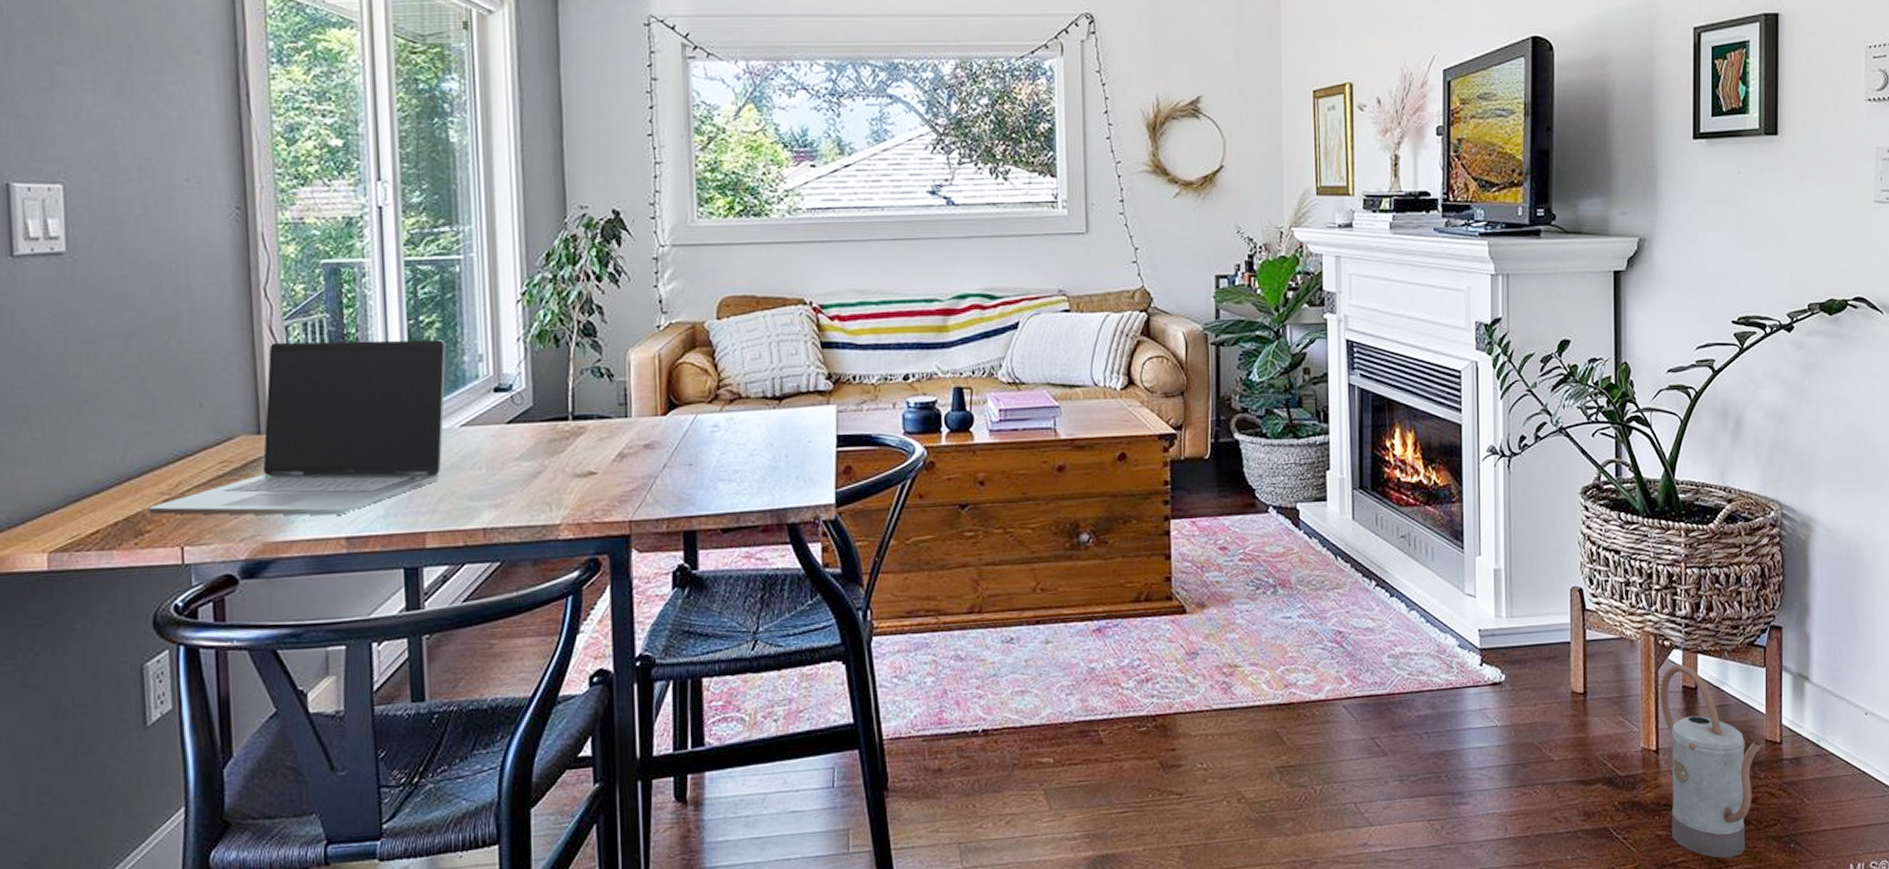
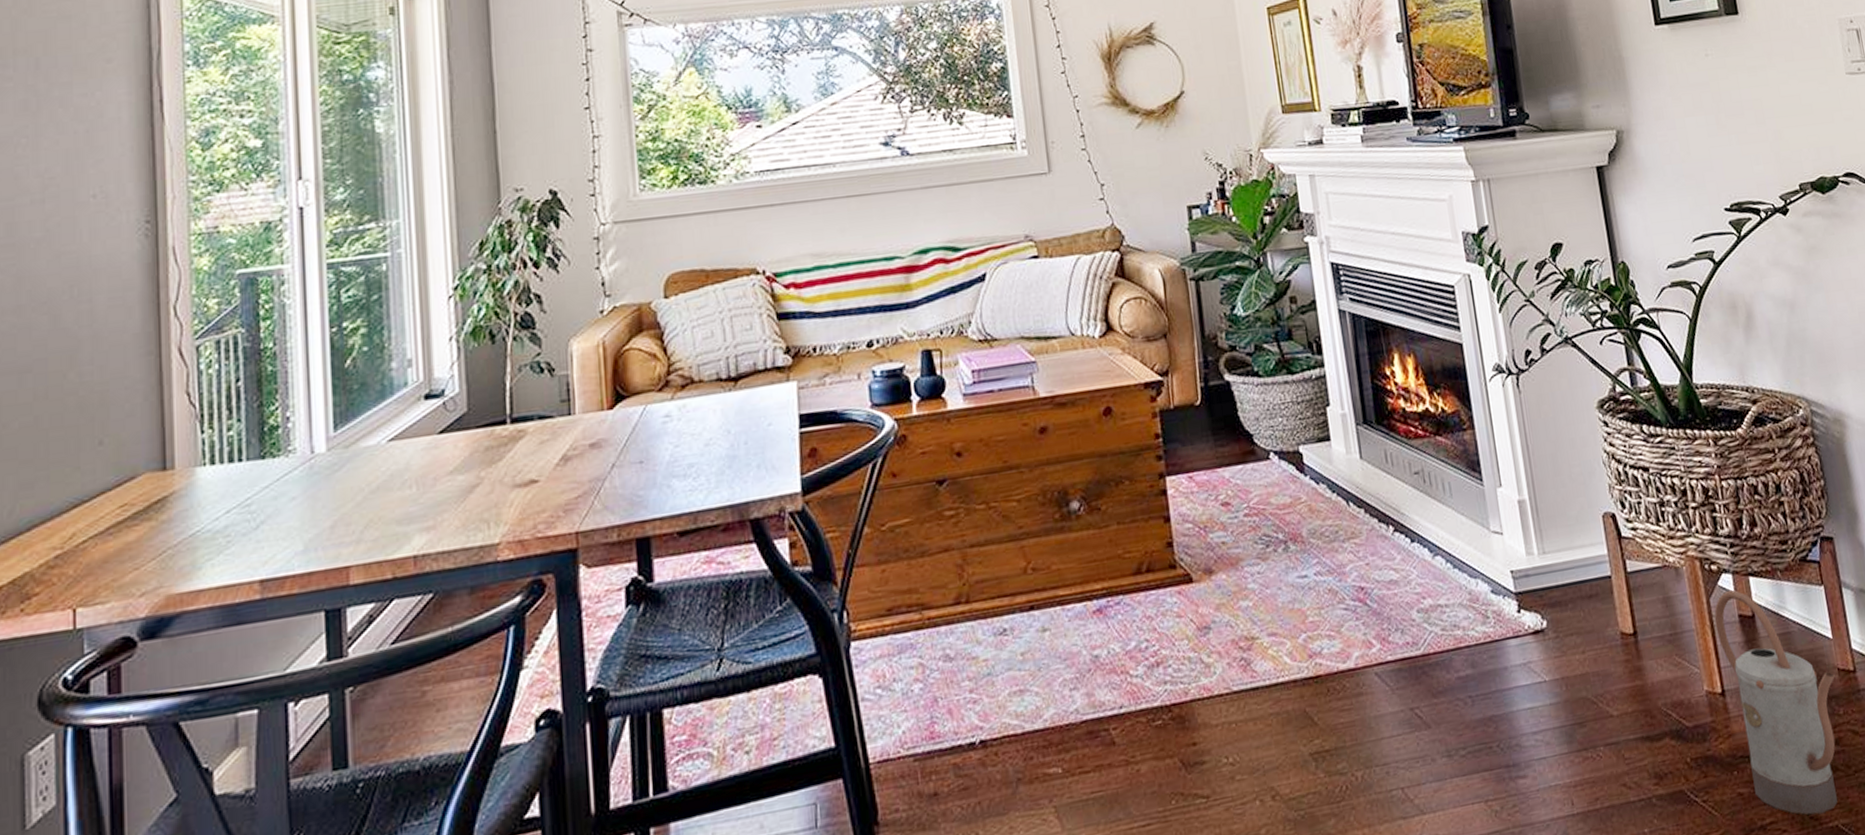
laptop: present [147,340,446,516] -> none [36,346,372,574]

